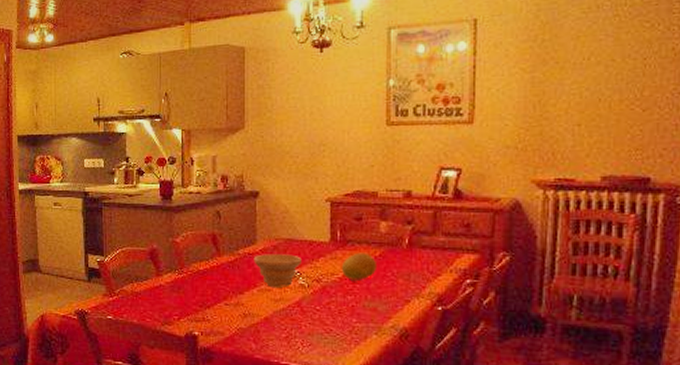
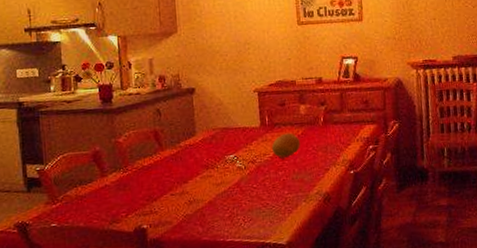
bowl: present [253,254,302,287] -> none [194,141,238,173]

